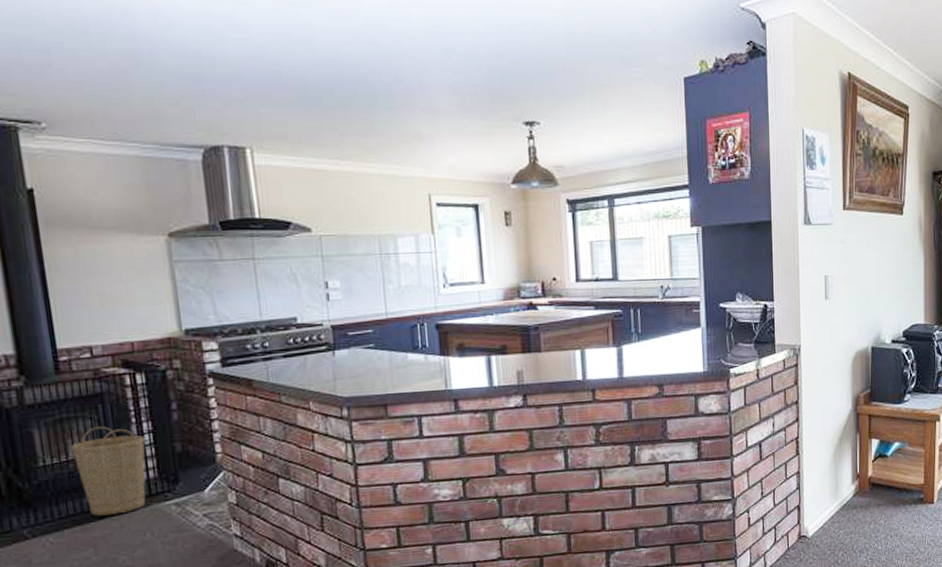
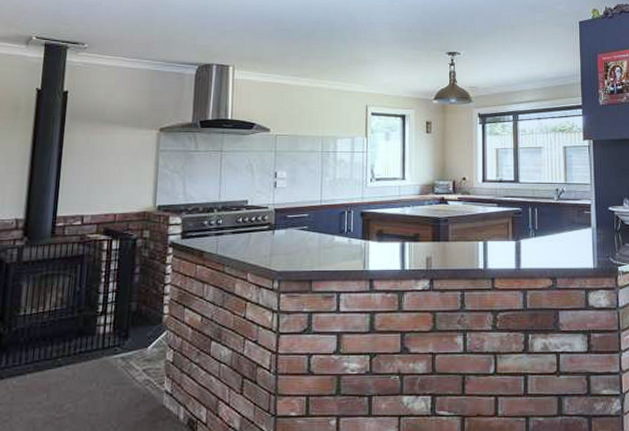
basket: present [70,426,146,516] -> none [48,284,108,364]

